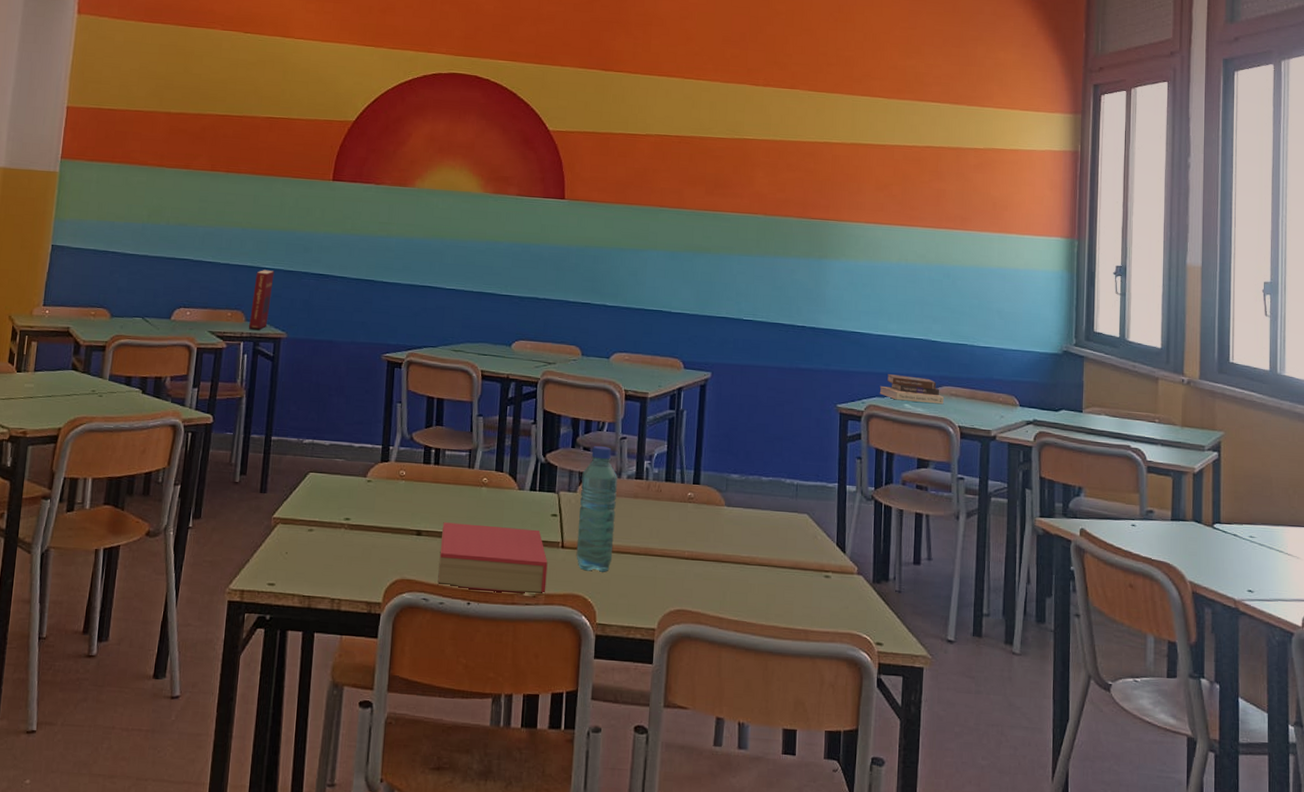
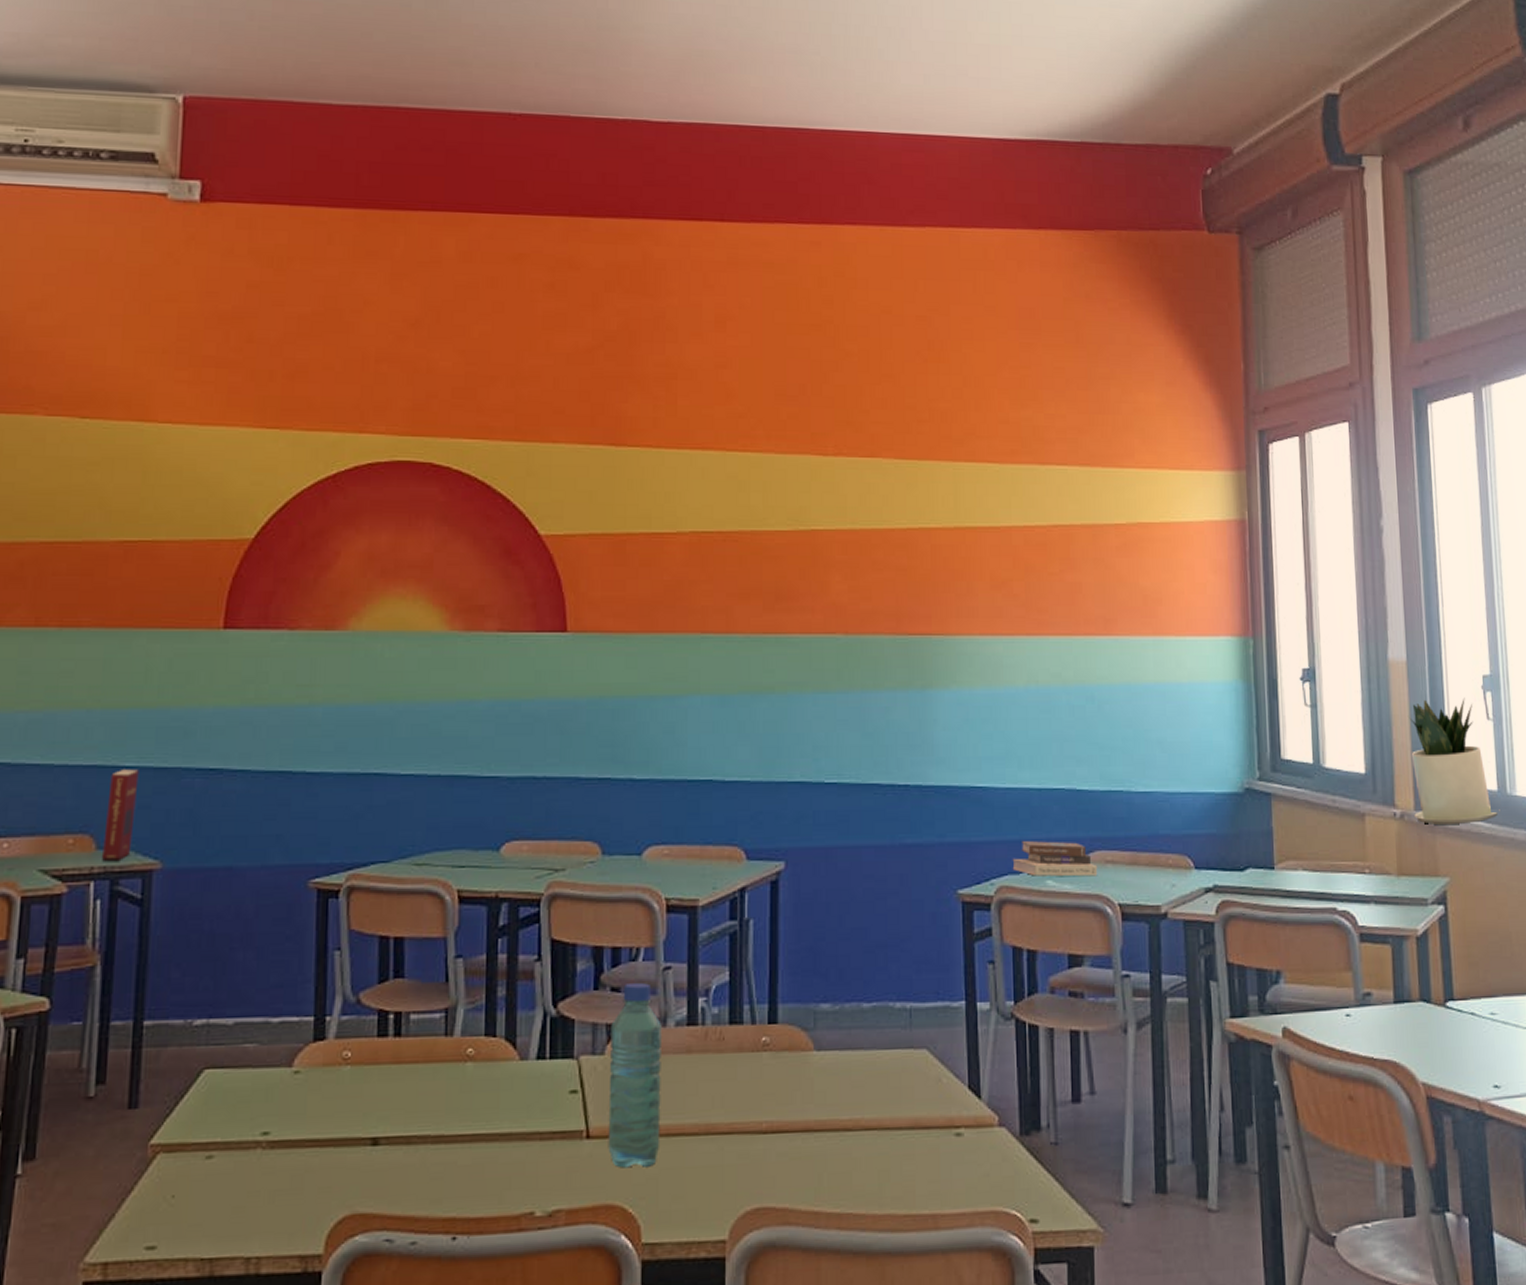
book: present [437,522,548,595] -> none [406,1116,568,1221]
planter: none [1199,296,1270,393] -> present [1409,697,1500,826]

